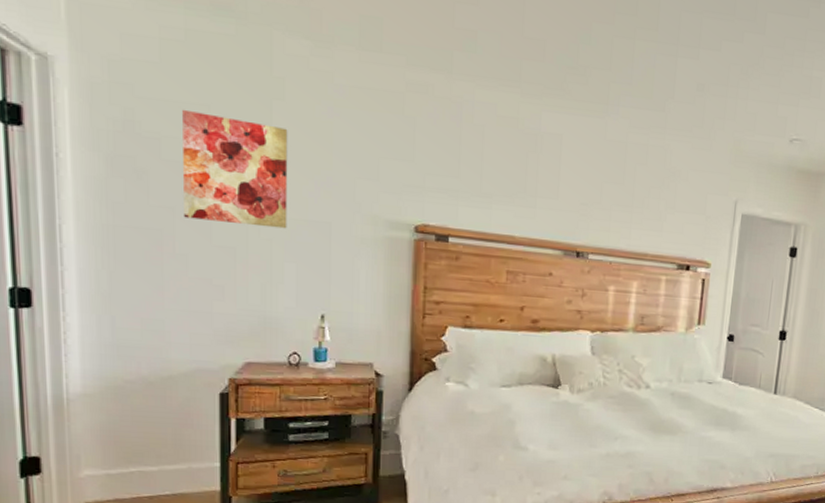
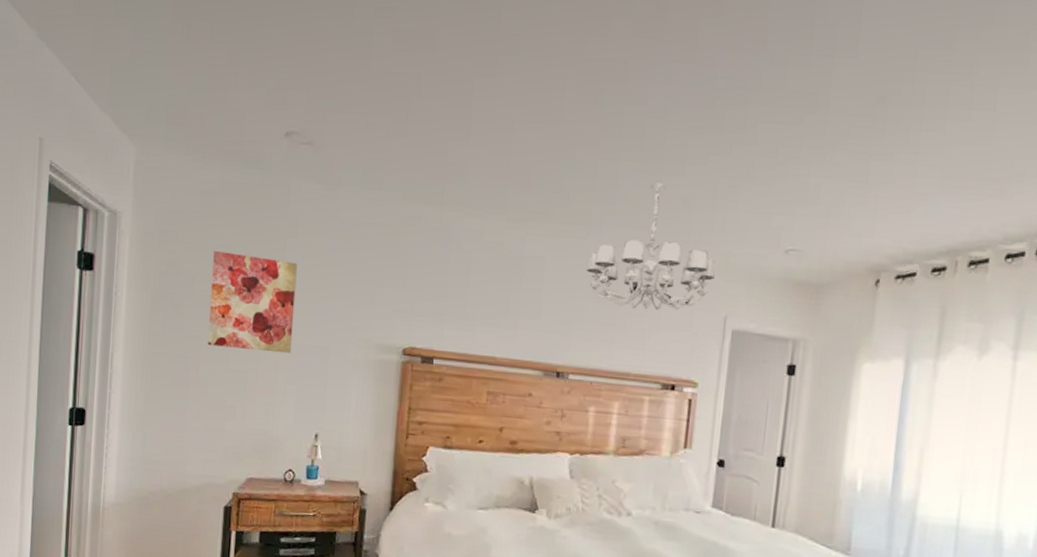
chandelier: none [604,65,727,194] -> present [586,183,715,311]

